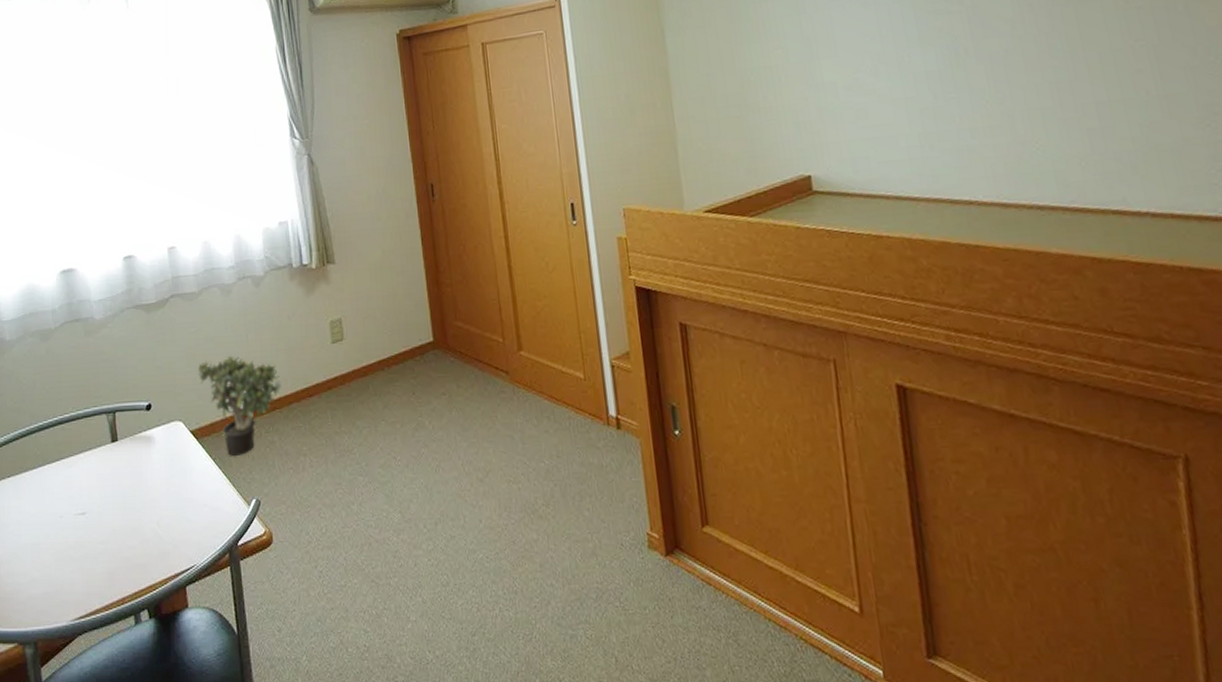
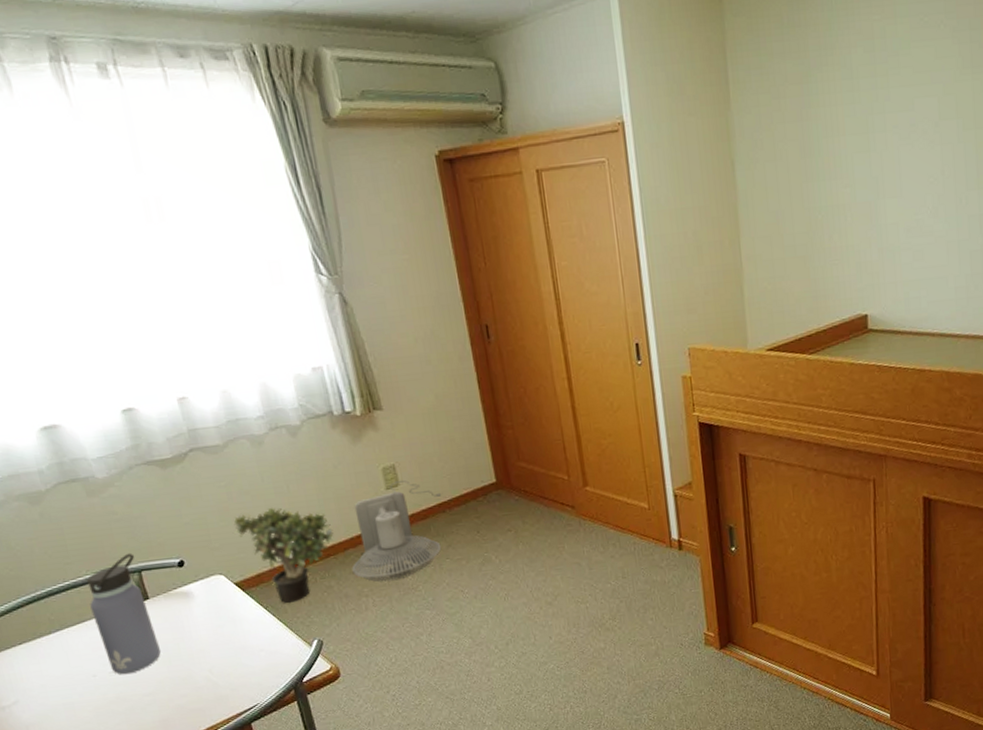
water bottle: none [70,393,119,519] -> present [87,552,161,675]
fan: none [294,335,382,441] -> present [352,480,442,582]

